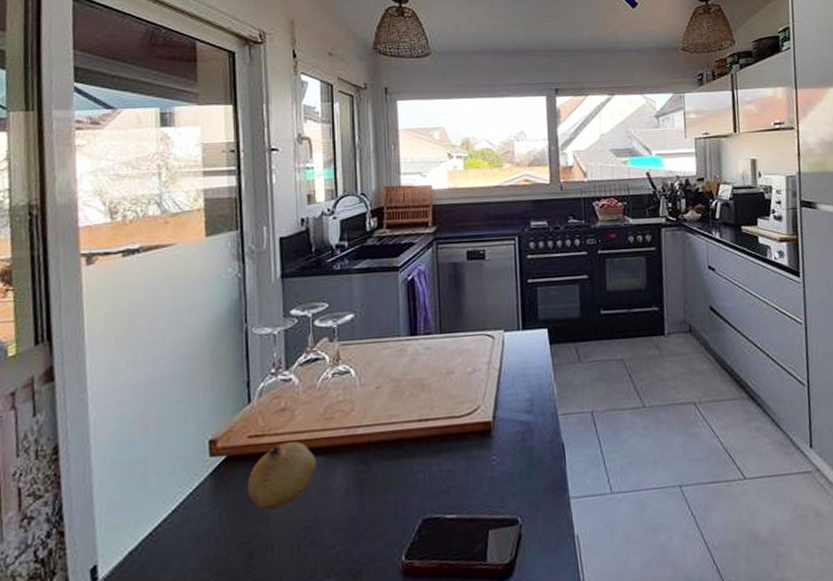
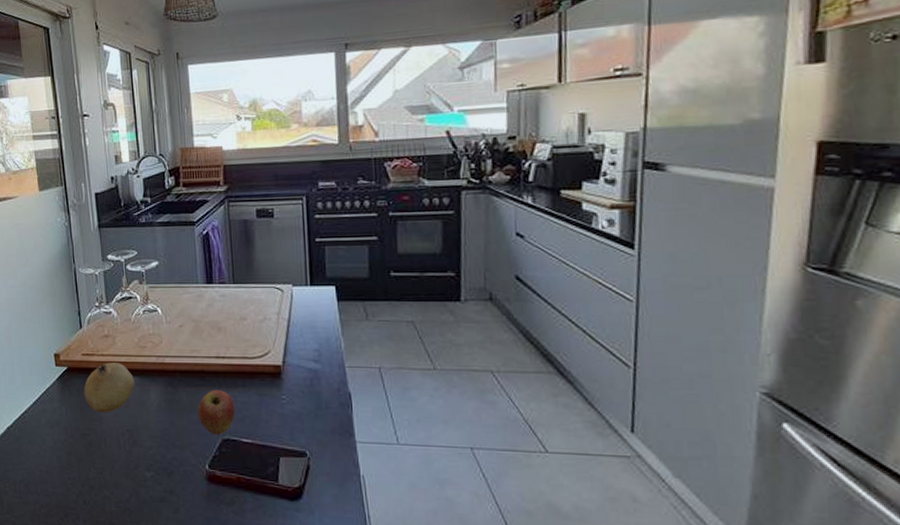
fruit: none [393,459,440,515] -> present [197,389,236,435]

